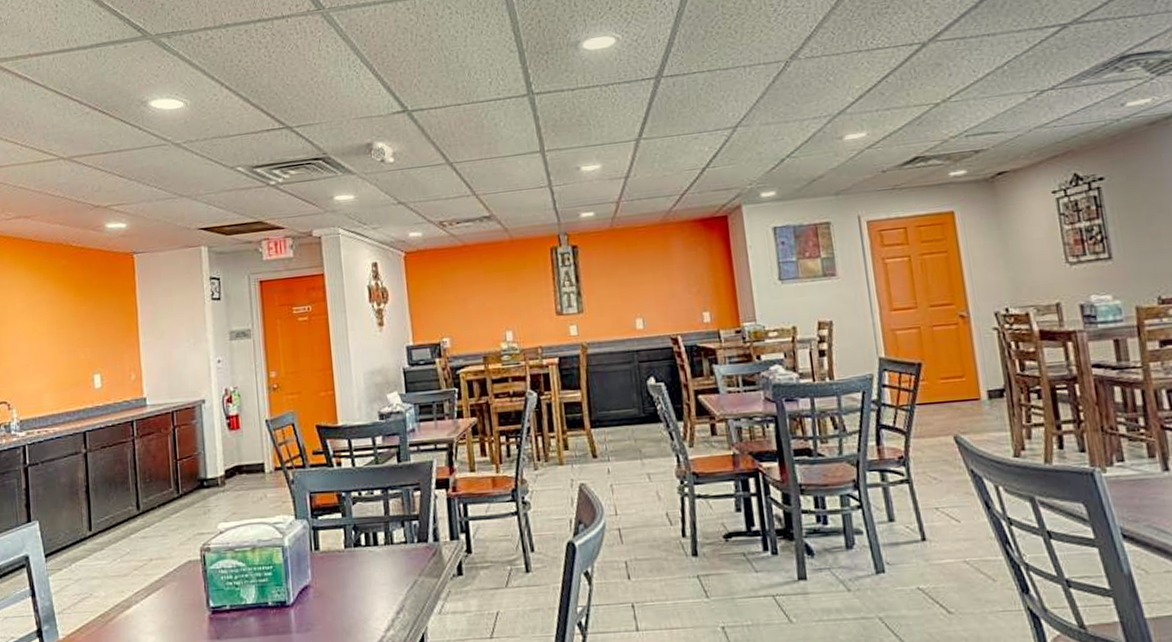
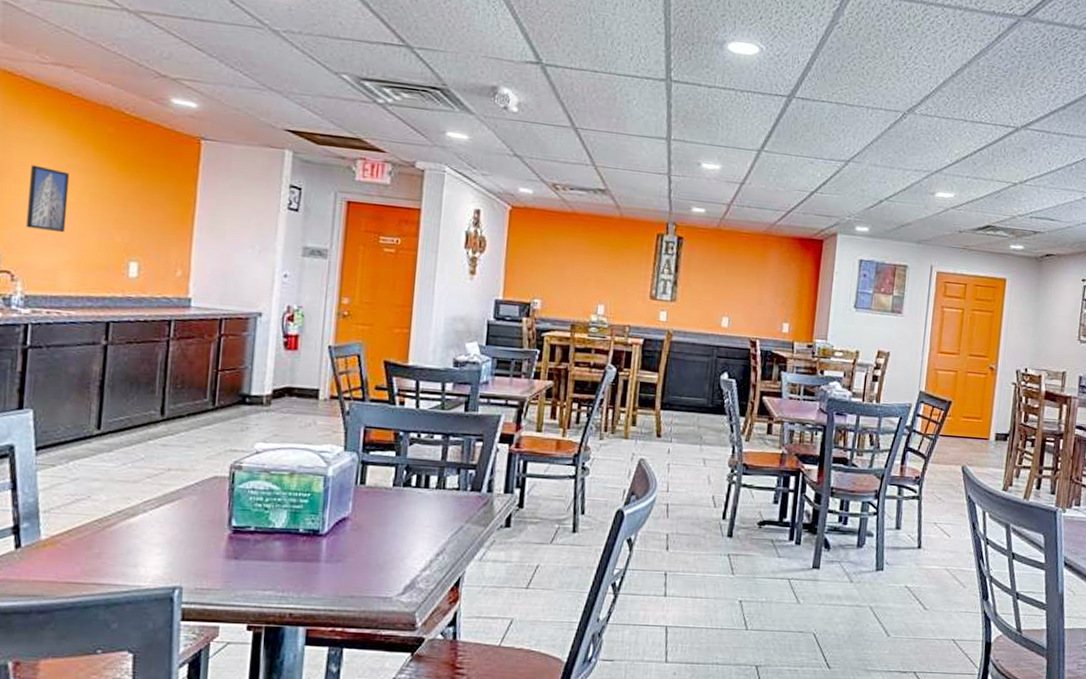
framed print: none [11,306,42,362] -> present [27,165,70,233]

